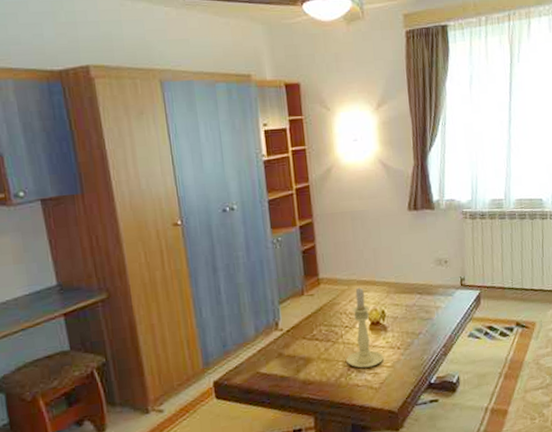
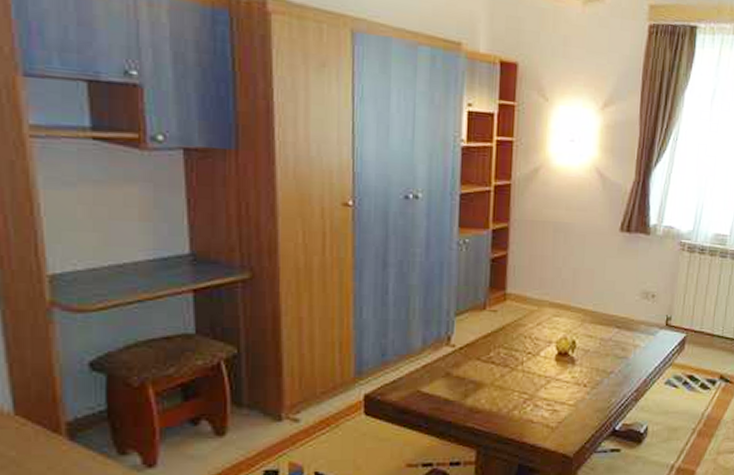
candle holder: present [346,287,384,369] -> none [523,310,567,403]

